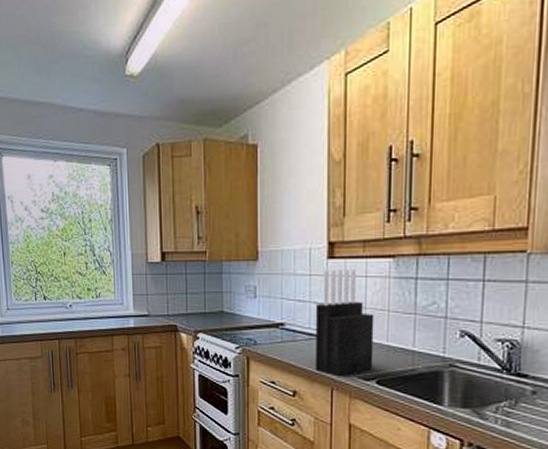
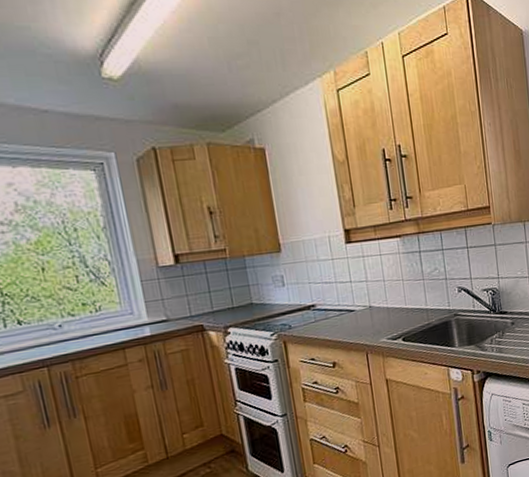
knife block: present [316,269,374,376] -> none [342,250,398,342]

